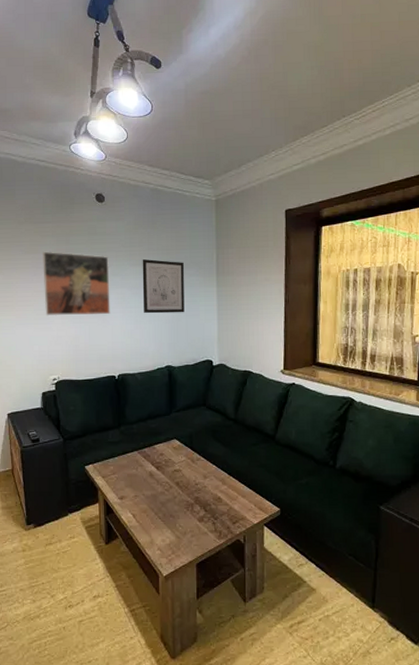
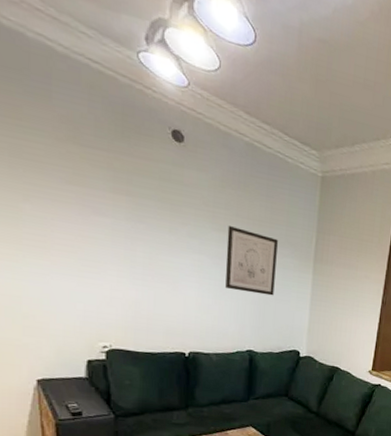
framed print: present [42,251,110,316] -> none [91,186,185,283]

